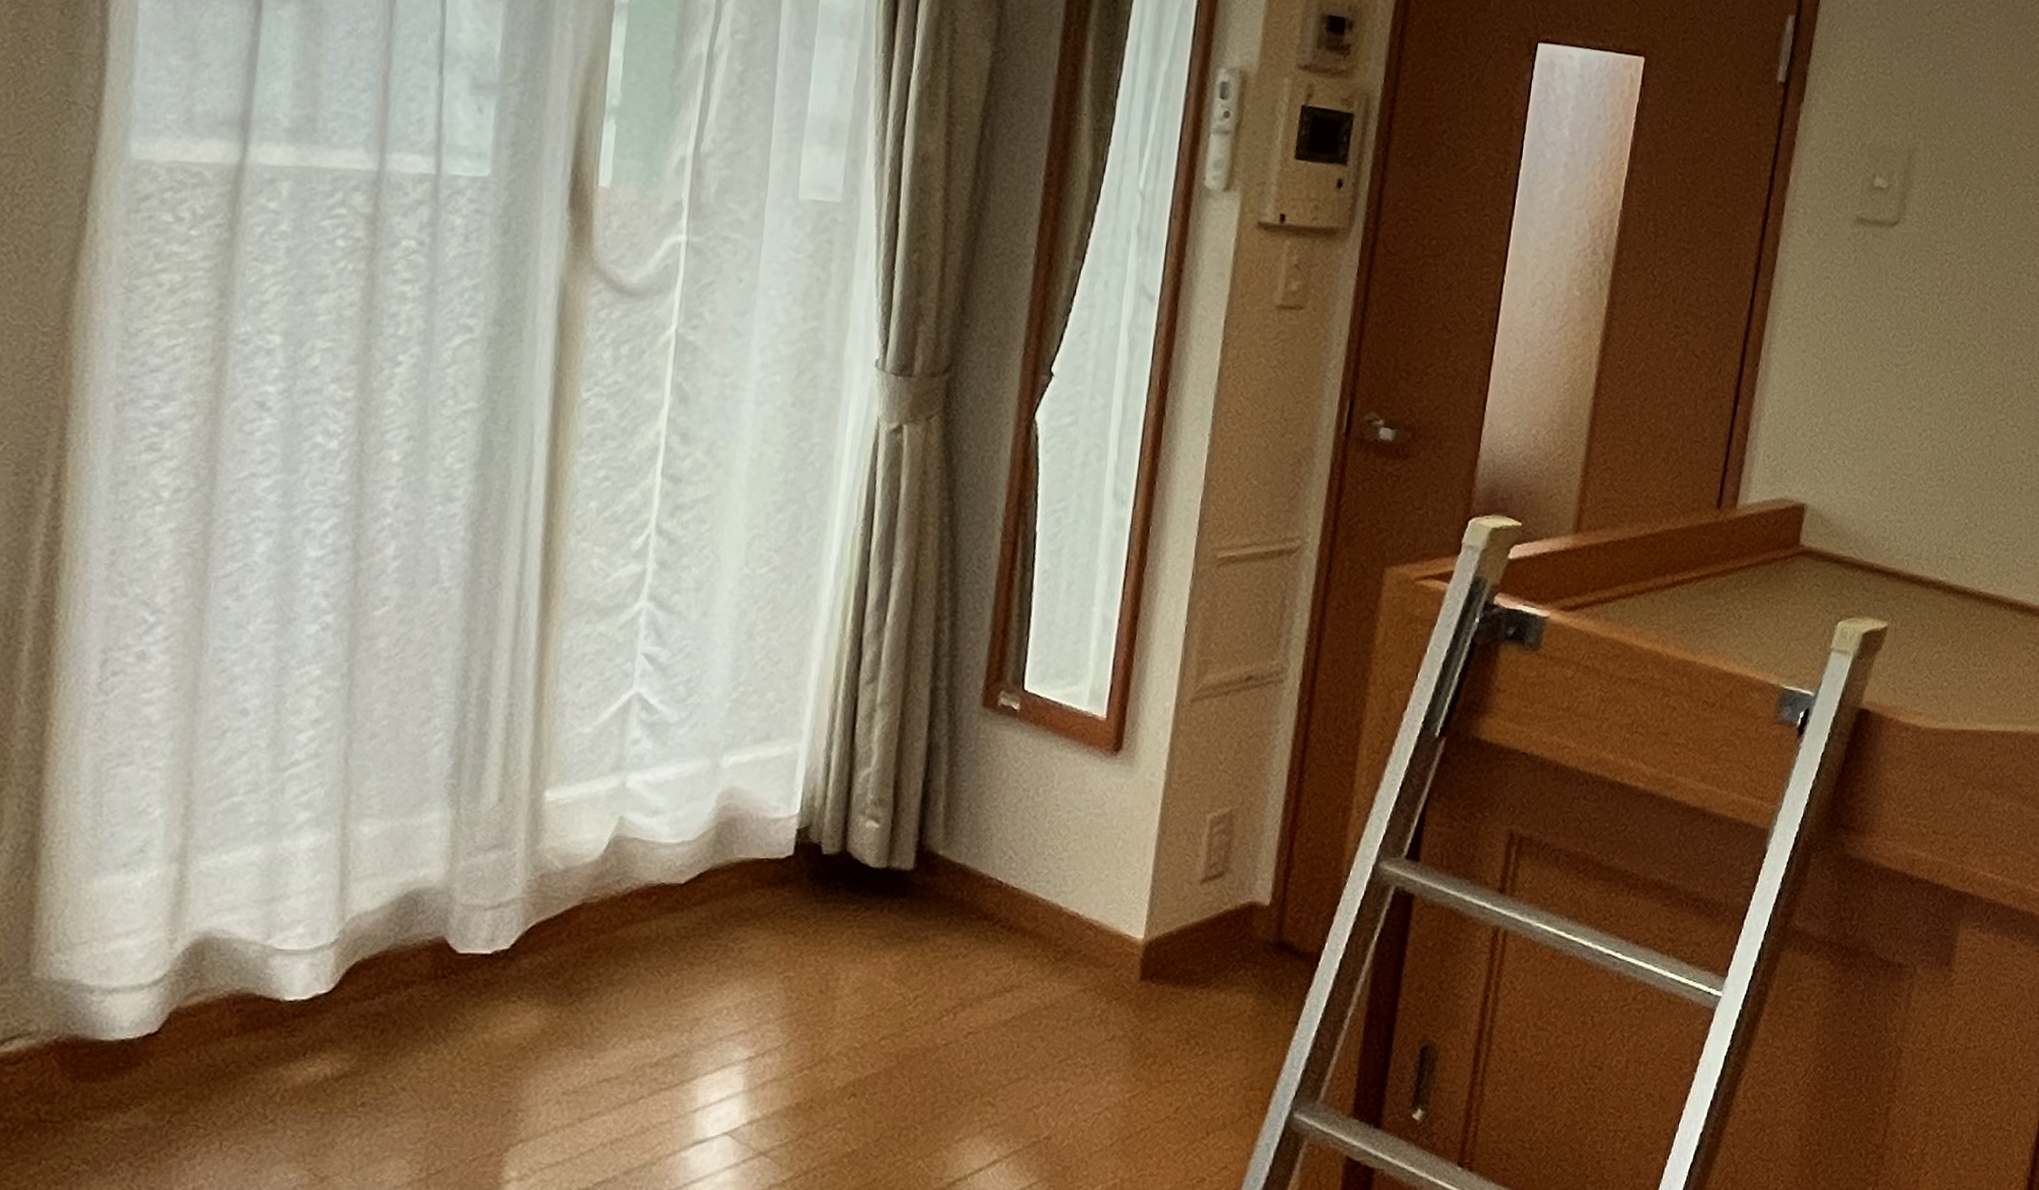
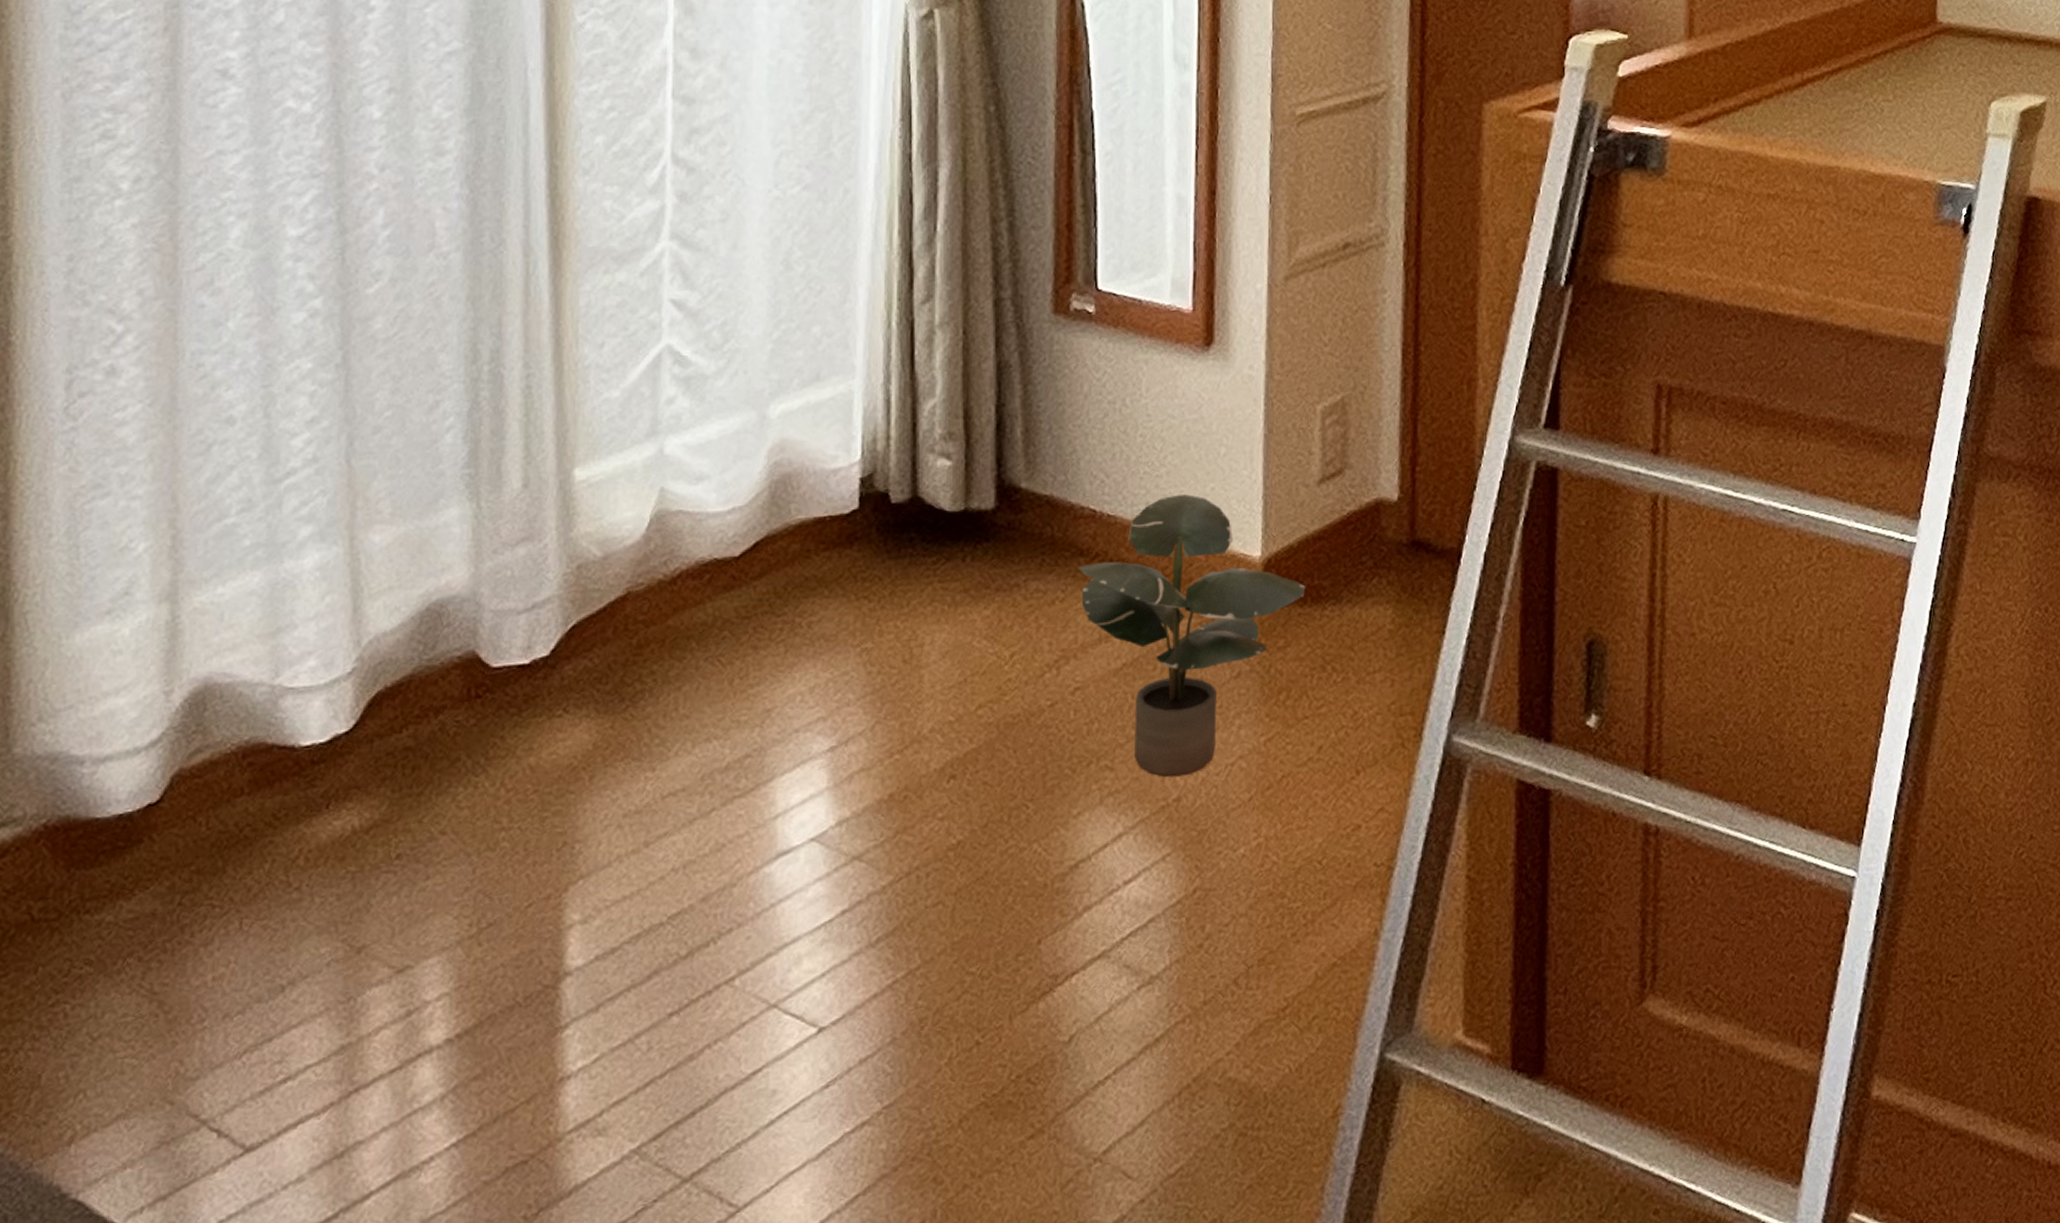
potted plant: none [981,877,1180,1119] -> present [1078,494,1306,778]

